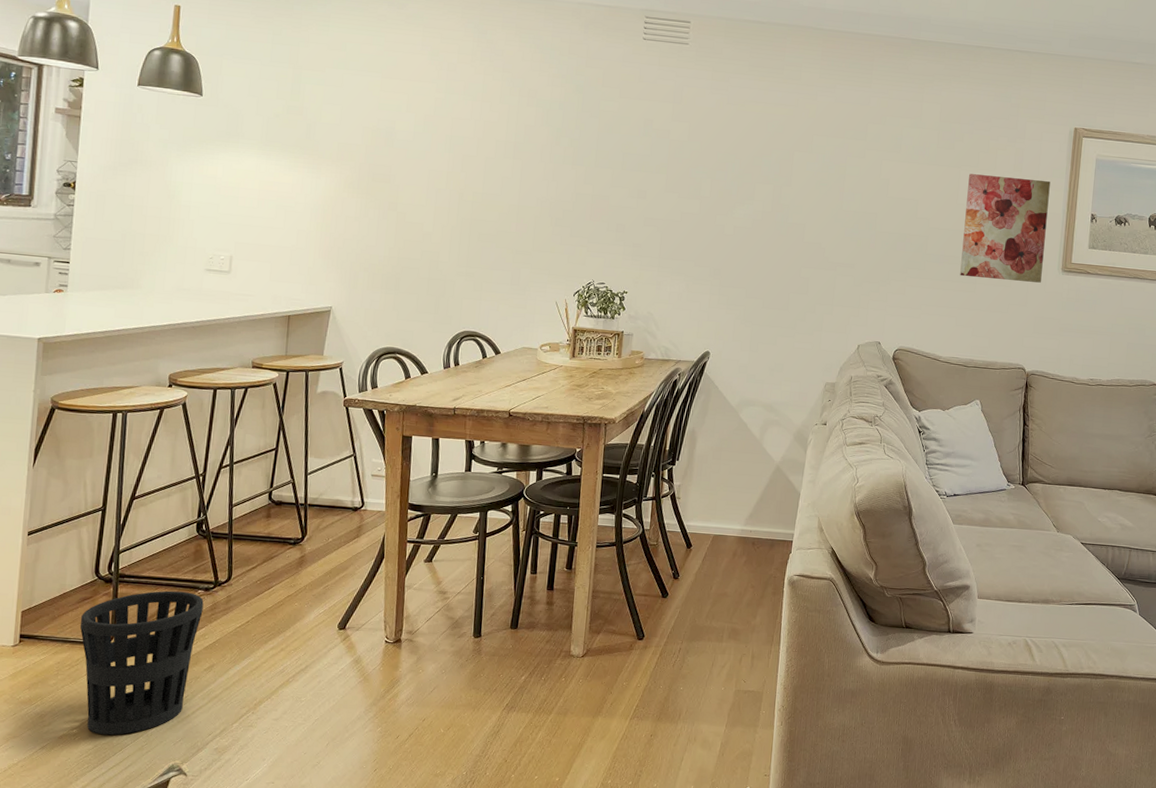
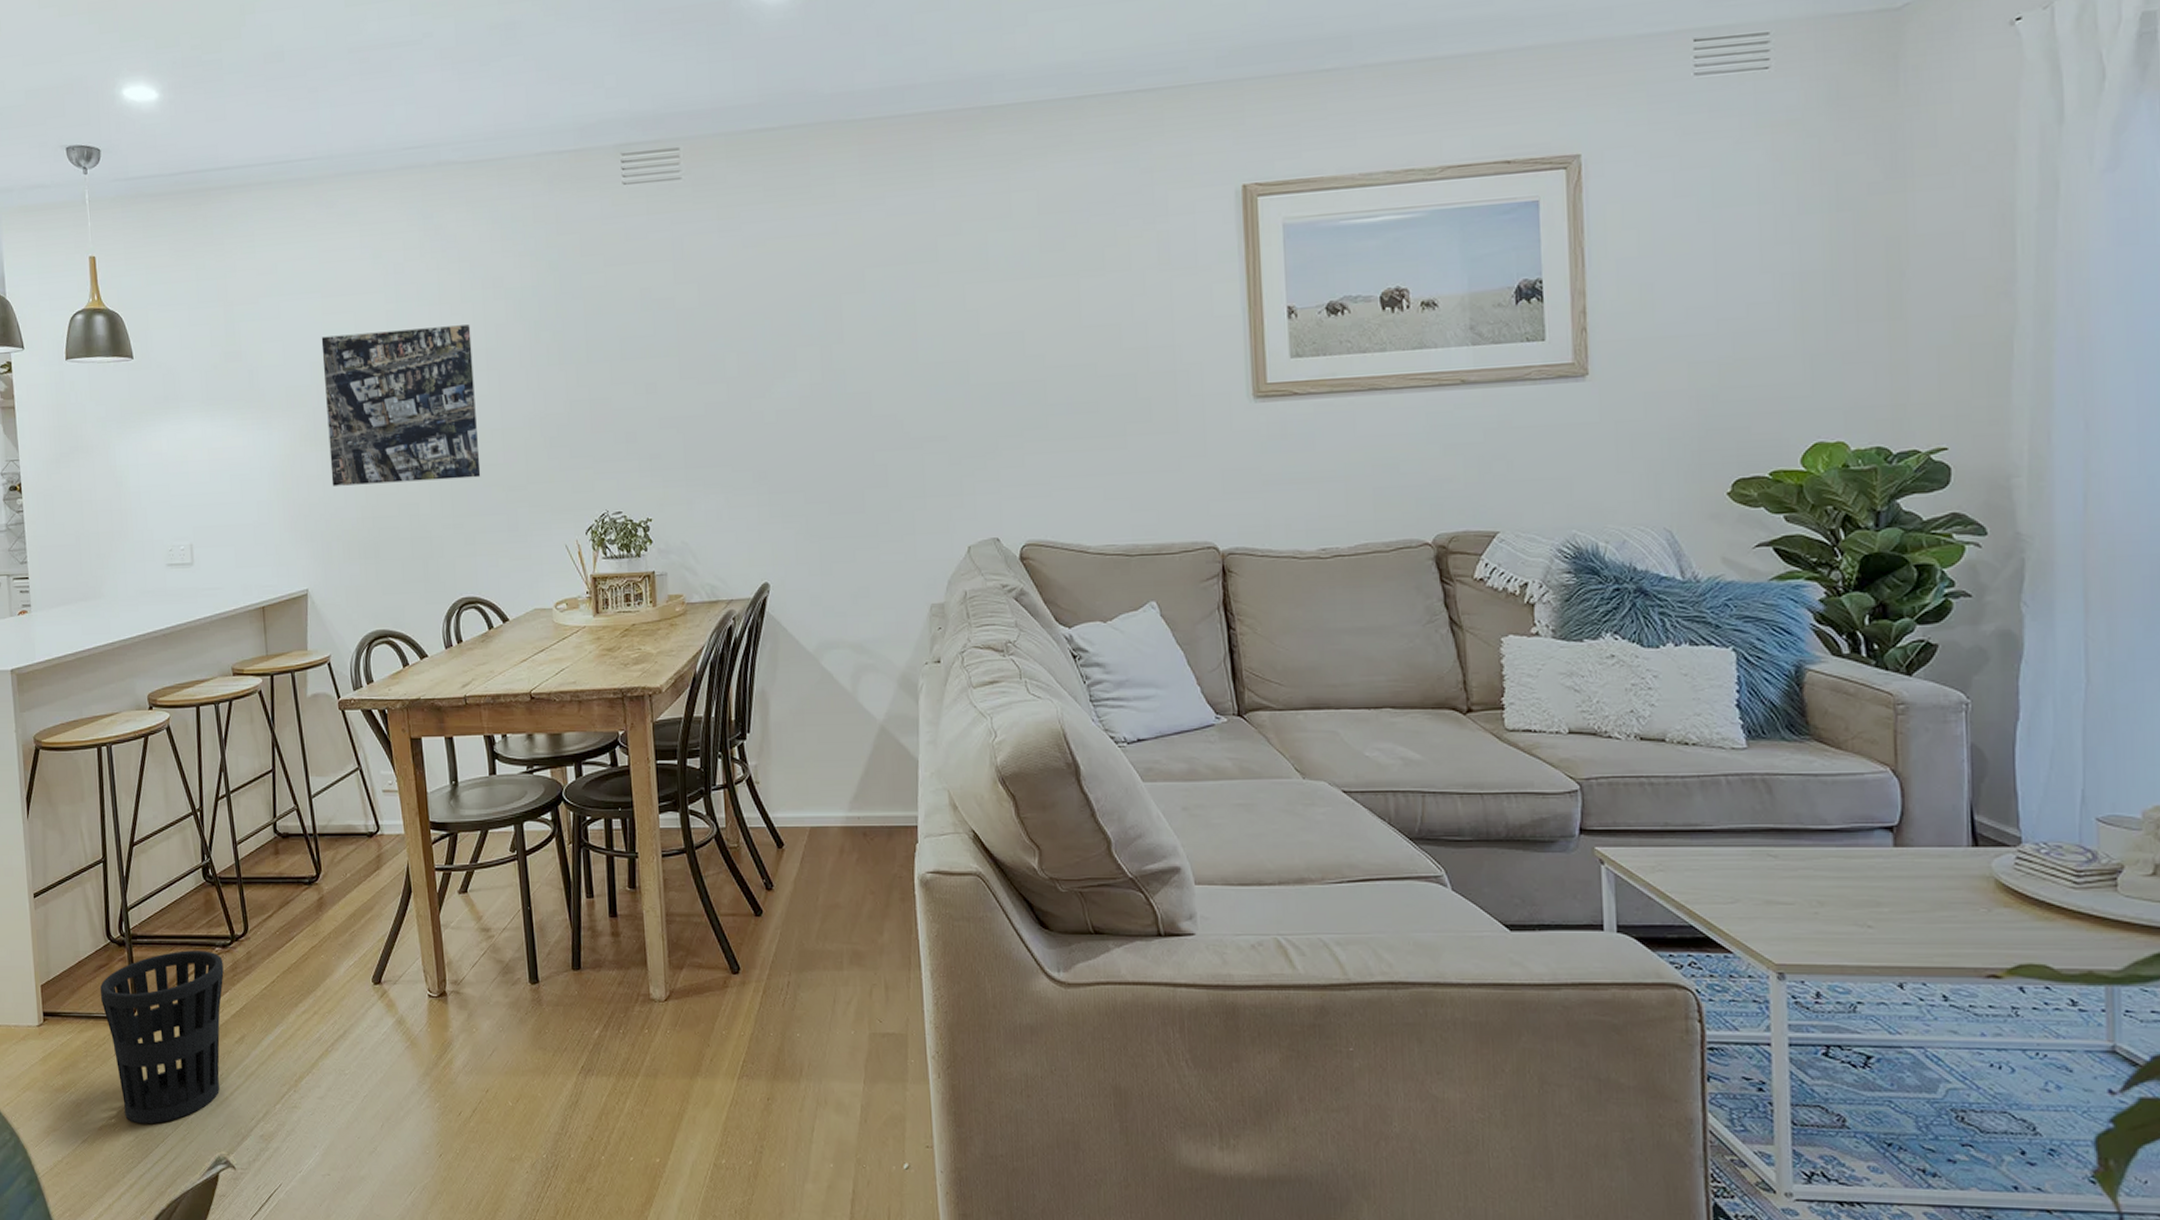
aerial map: none [366,108,505,240] -> present [321,324,481,486]
wall art: present [960,174,1050,283] -> none [1093,270,1224,429]

